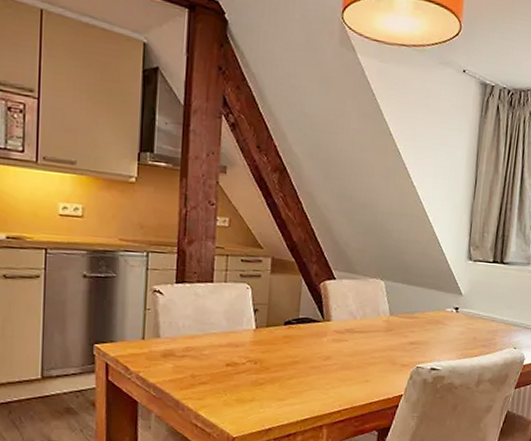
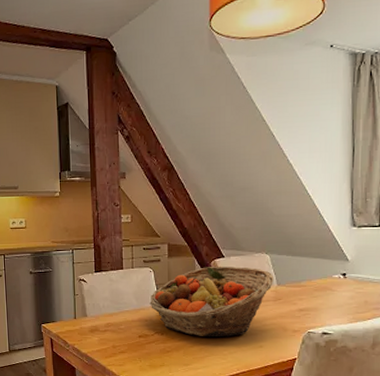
fruit basket: none [243,288,388,369] -> present [149,267,274,336]

